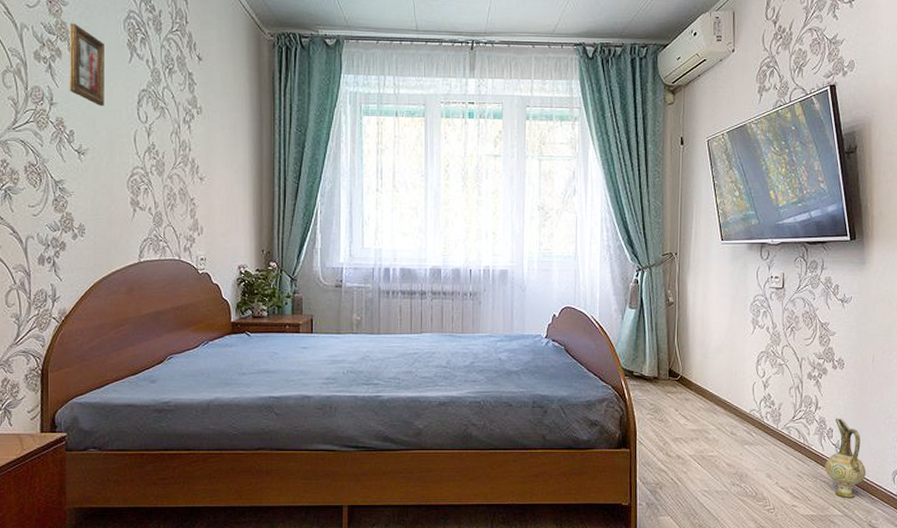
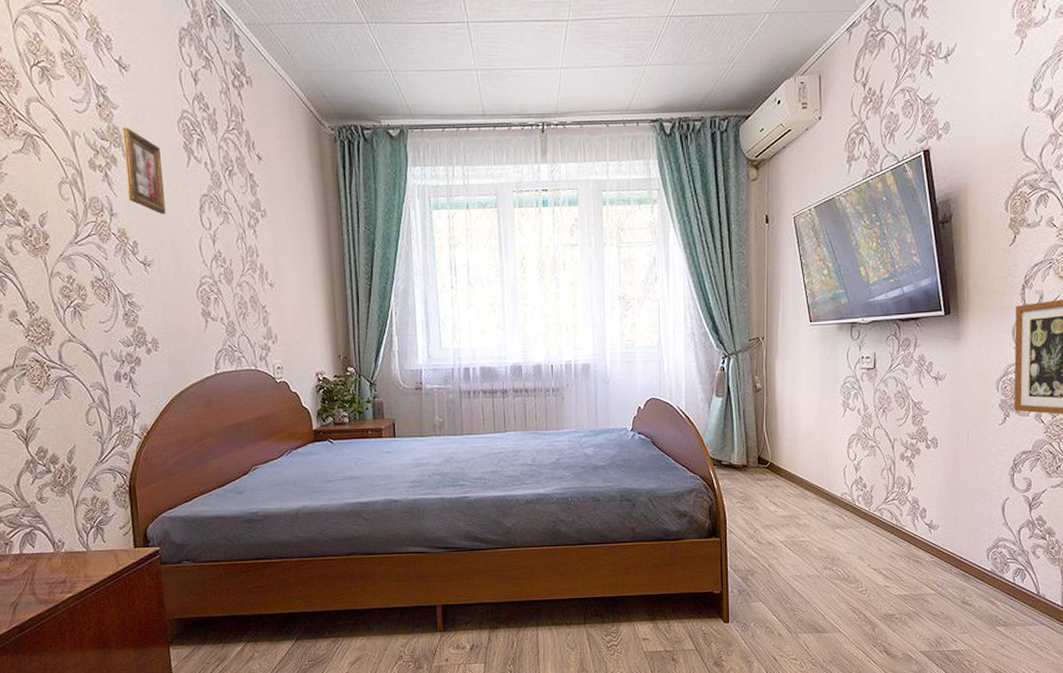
ceramic jug: present [825,418,867,498] -> none [918,497,960,576]

